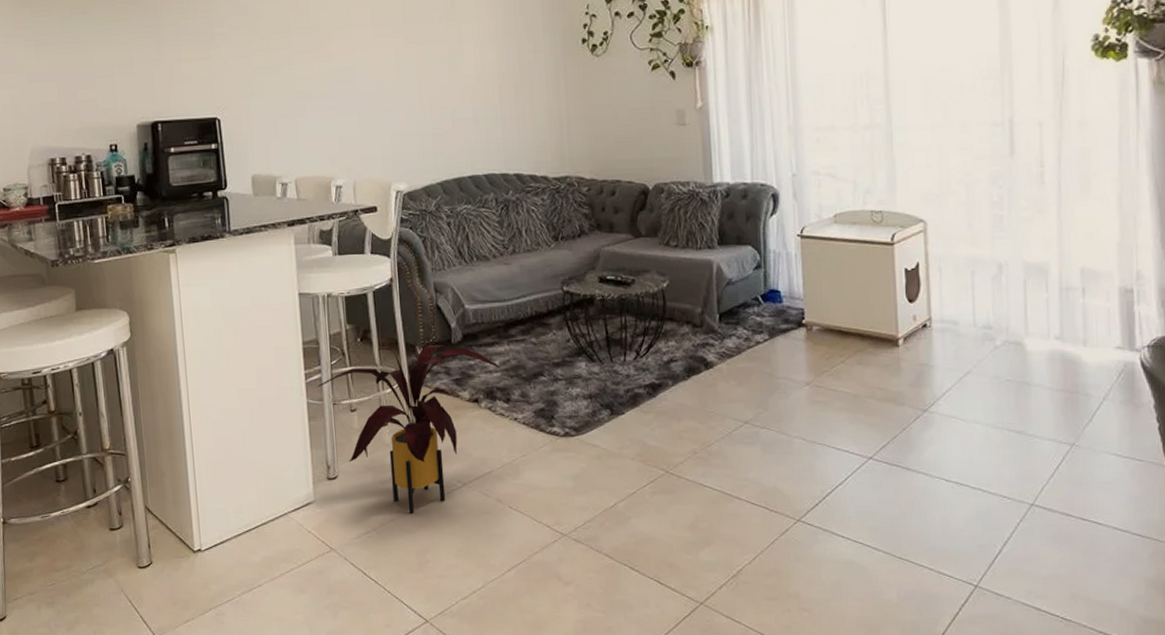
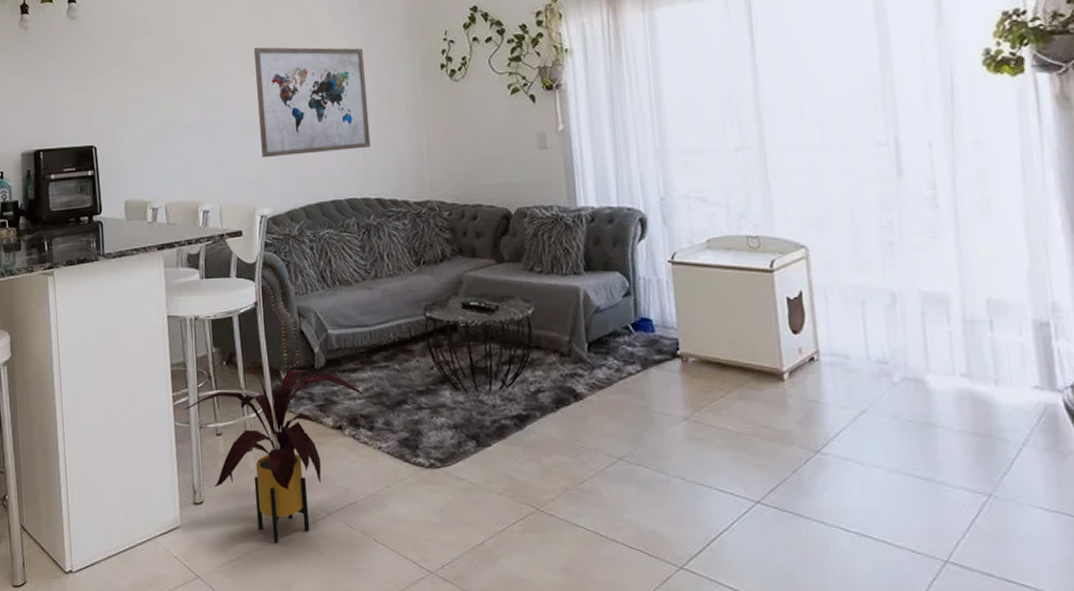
wall art: none [388,16,510,132] -> present [253,47,371,158]

